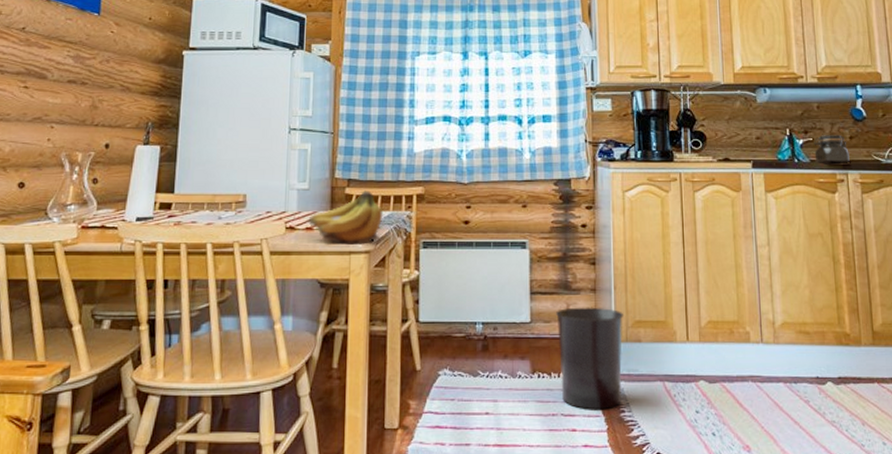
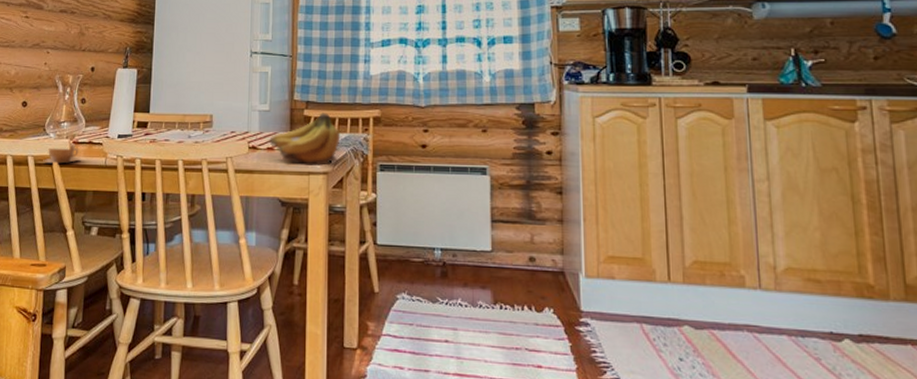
teacup: none [44,228,91,251] -> present [43,143,81,164]
waste bin: present [556,307,624,410] -> none [519,238,595,348]
jar: present [814,135,850,165] -> none [826,55,874,89]

